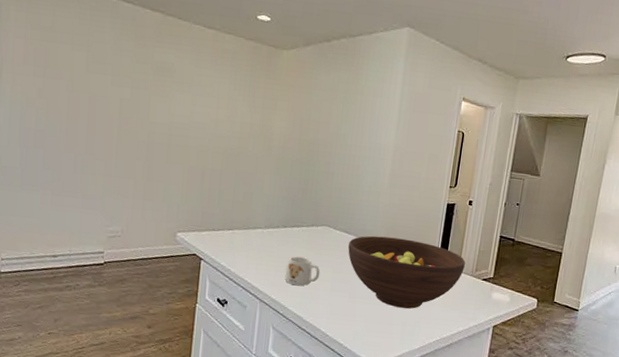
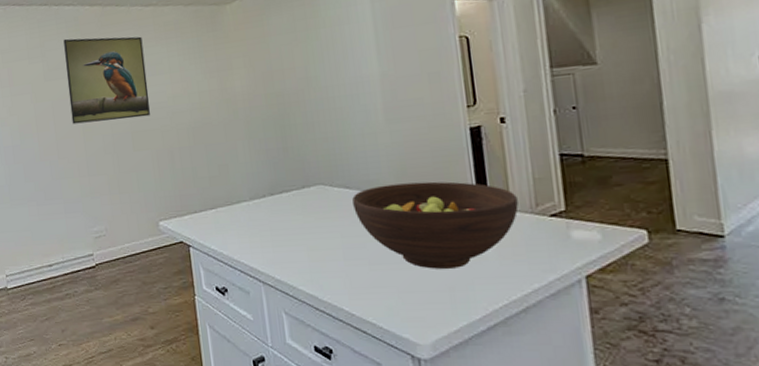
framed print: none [108,35,198,133] -> present [63,36,150,124]
mug: present [284,256,320,286] -> none [283,225,327,260]

